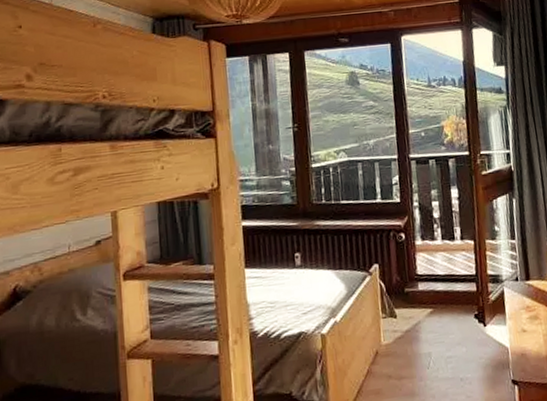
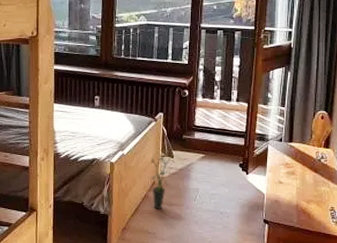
potted plant: none [370,316,399,388] -> present [151,155,175,210]

